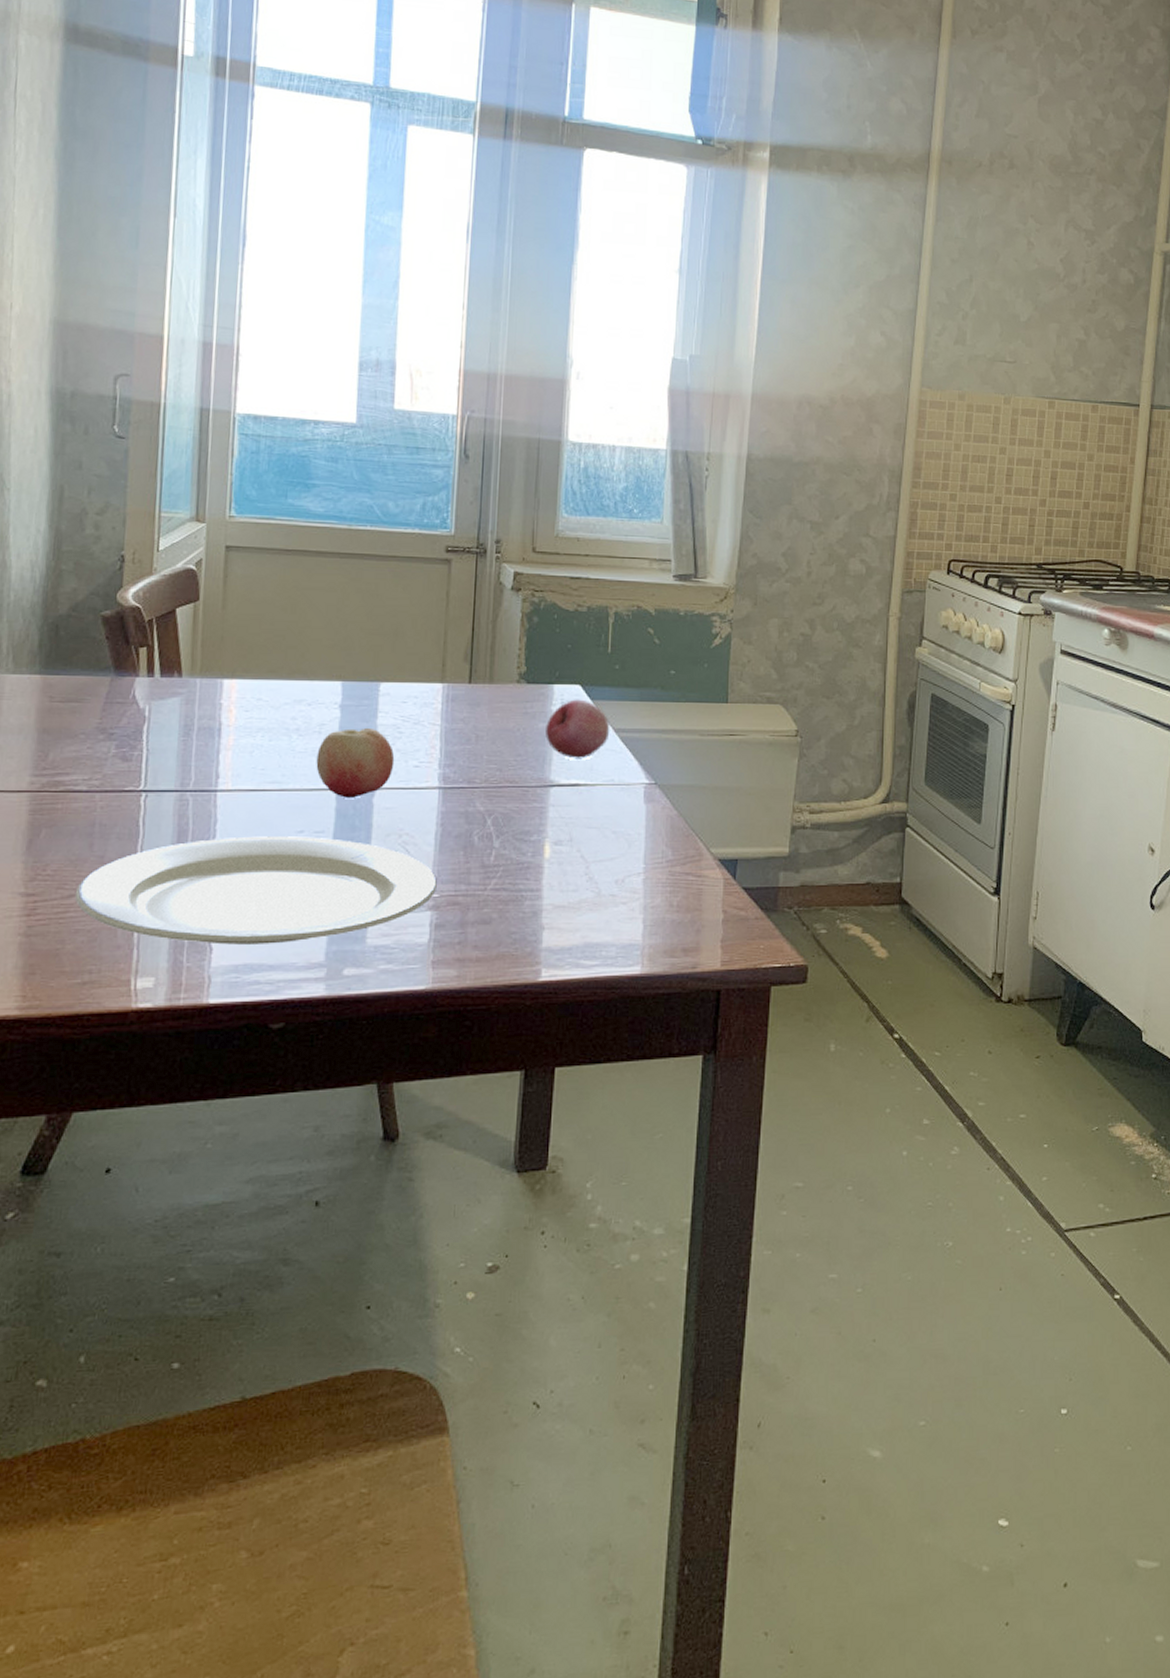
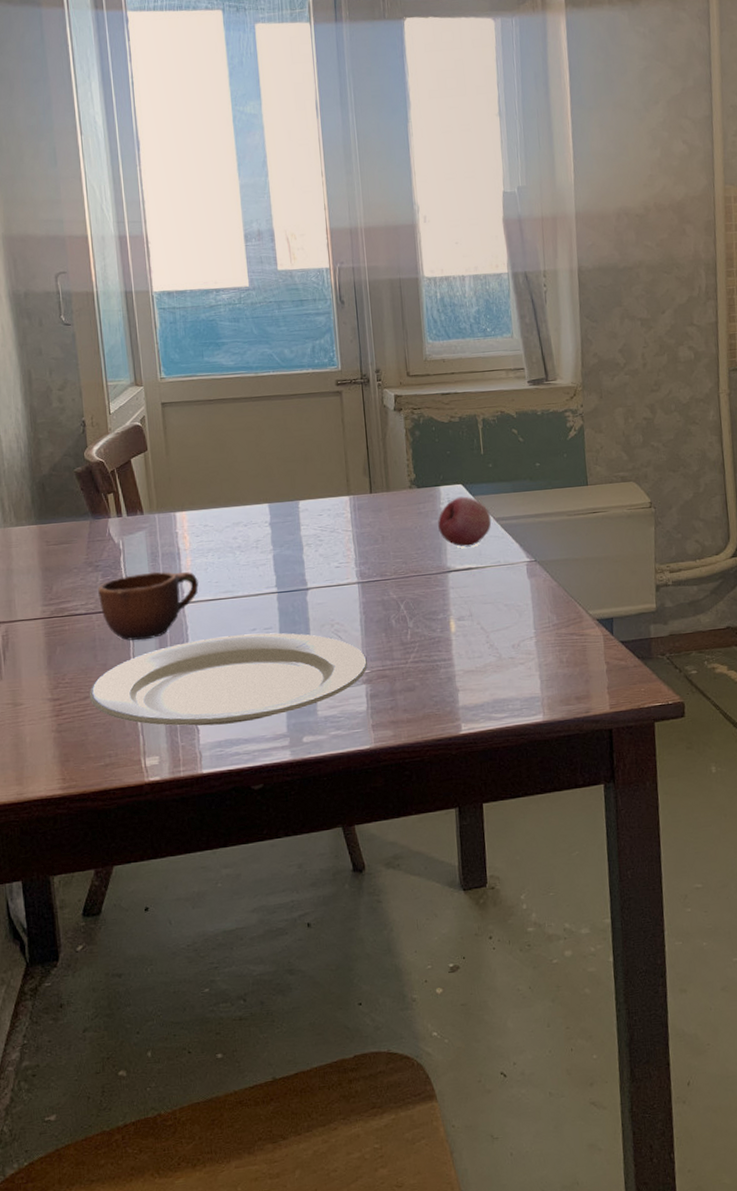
mug: none [107,748,240,831] -> present [98,571,199,641]
fruit: present [316,727,395,798] -> none [257,539,320,599]

